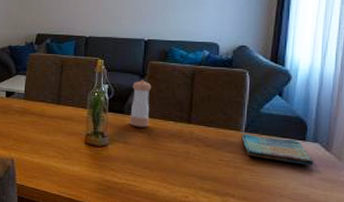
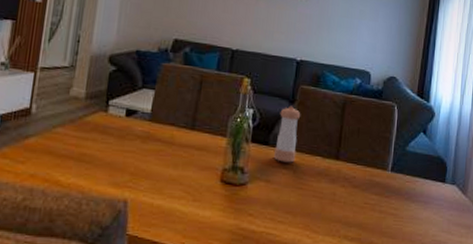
dish towel: present [241,133,314,166] -> none [387,173,452,210]

